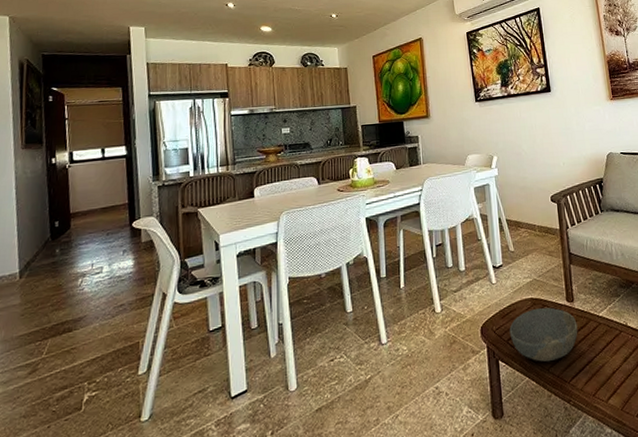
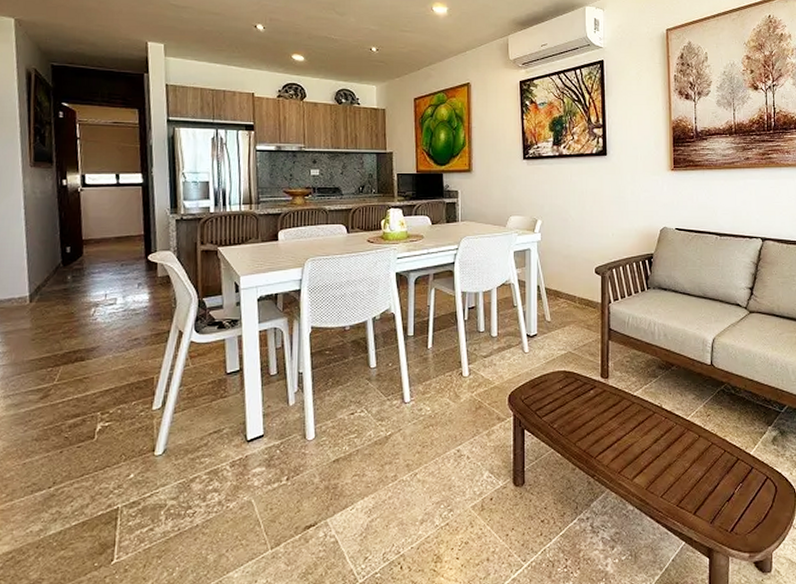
bowl: present [509,307,578,362] -> none [538,382,610,436]

